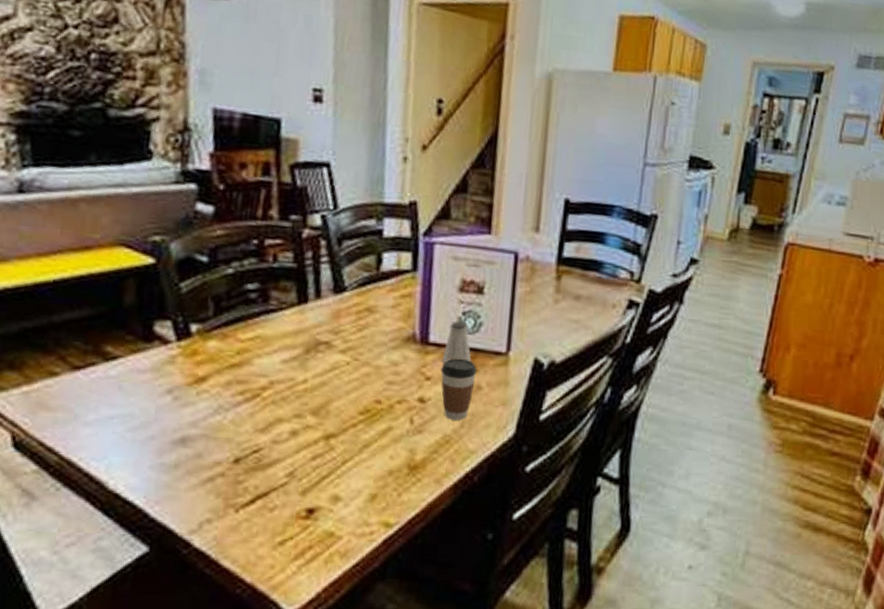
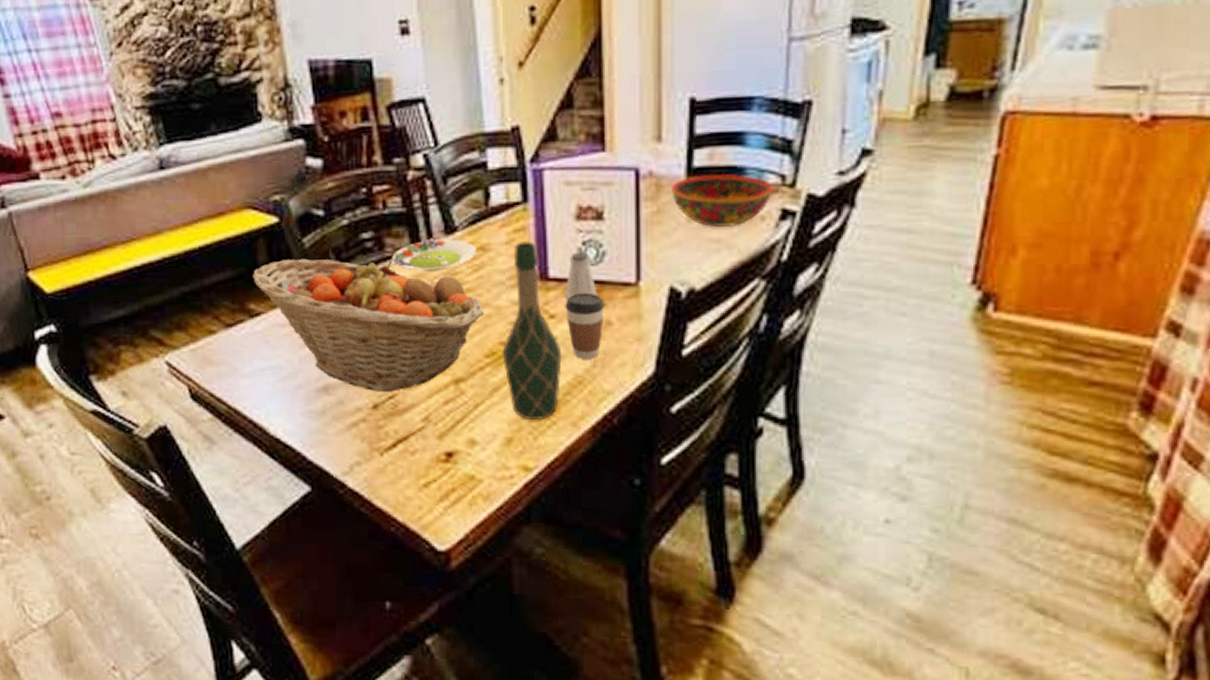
fruit basket: none [114,303,364,447] -> present [253,258,485,393]
salad plate: none [275,295,363,328] -> present [392,238,476,271]
wine bottle: none [376,307,434,477] -> present [502,241,562,420]
bowl: none [542,264,624,311] -> present [670,173,773,227]

